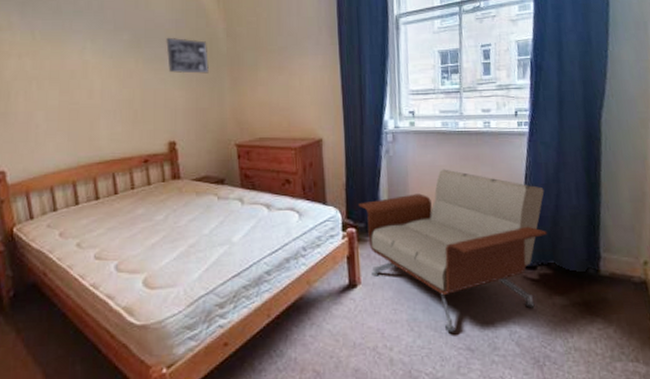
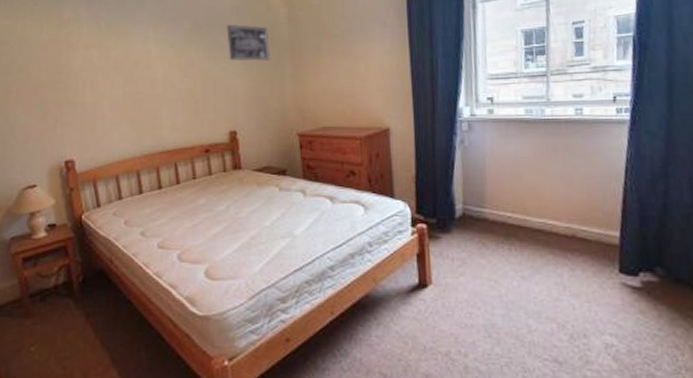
armchair: present [358,169,548,332] -> none [429,161,653,341]

